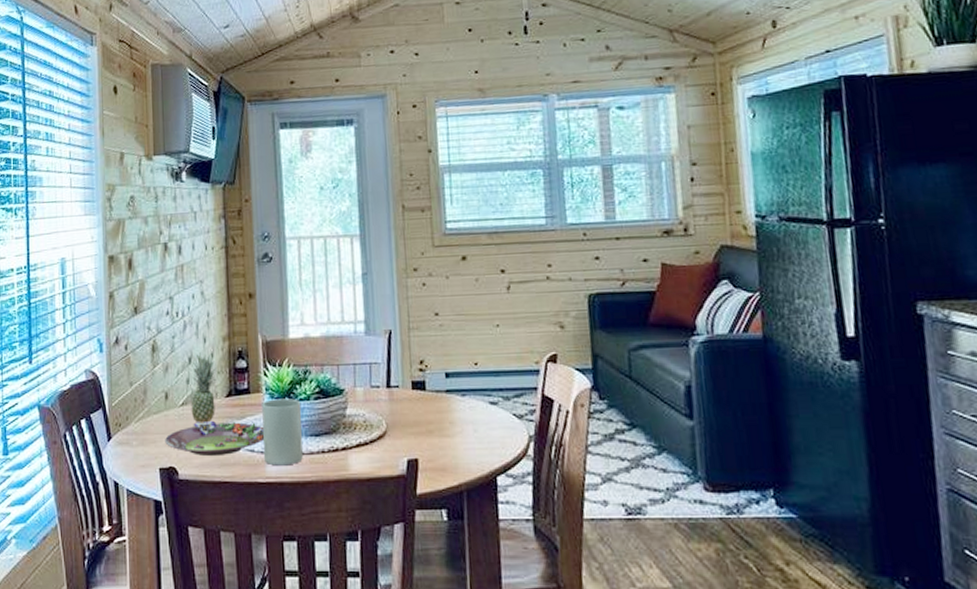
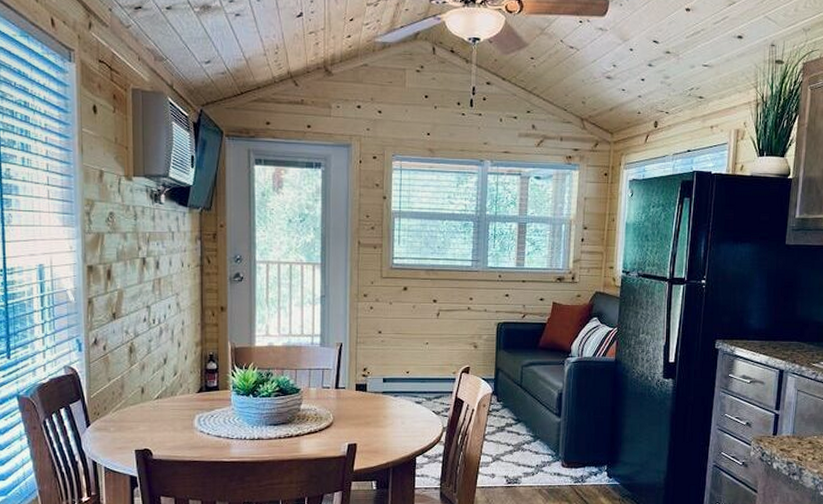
salad plate: present [165,420,265,457] -> none [141,411,231,441]
fruit: present [191,353,217,423] -> none [165,355,189,414]
cup: present [262,398,303,466] -> none [228,395,264,448]

